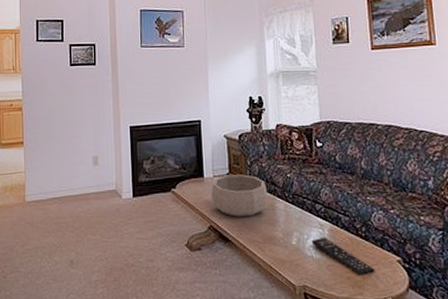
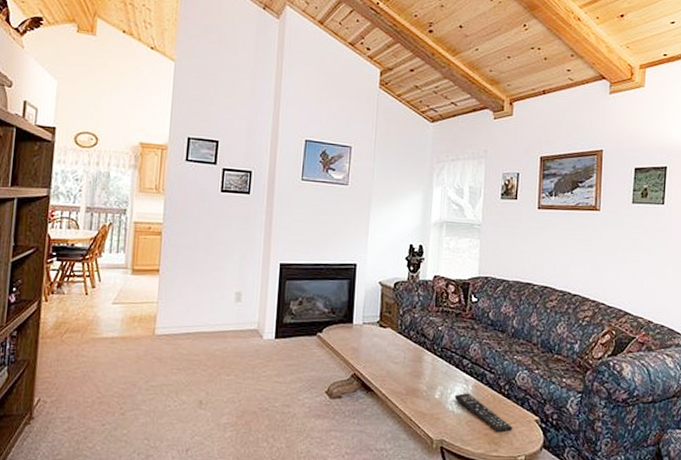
decorative bowl: present [211,174,267,217] -> none [358,323,416,367]

